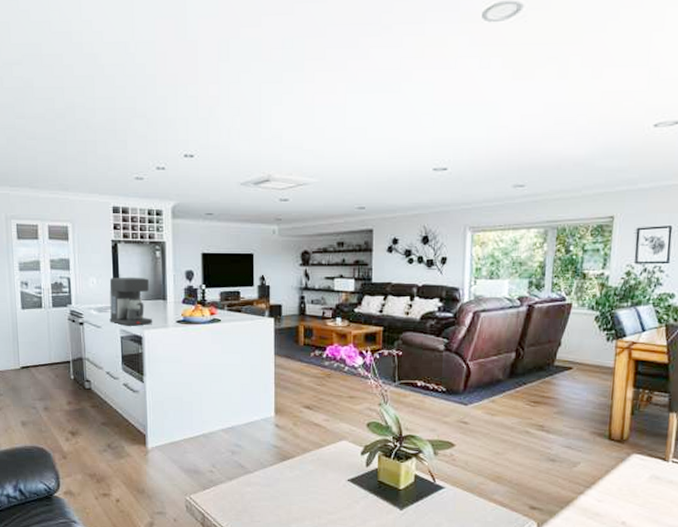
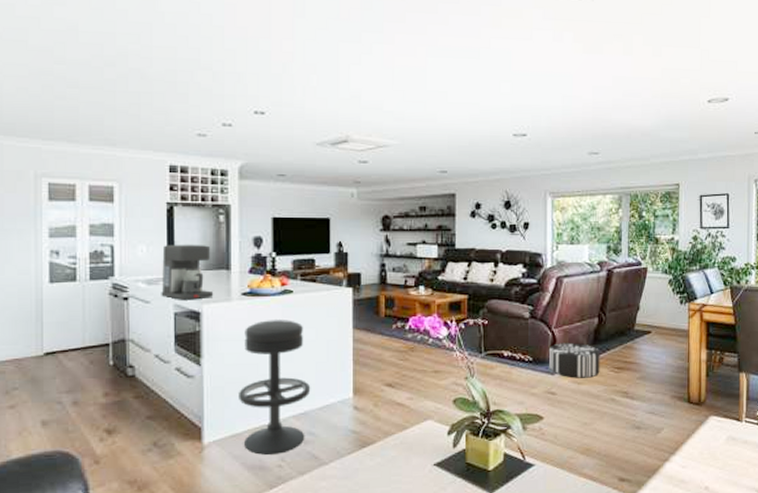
bar stool: none [176,345,237,461] -> present [239,320,311,455]
pouf: none [463,375,516,410] -> present [549,342,600,378]

